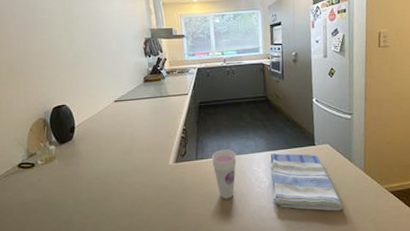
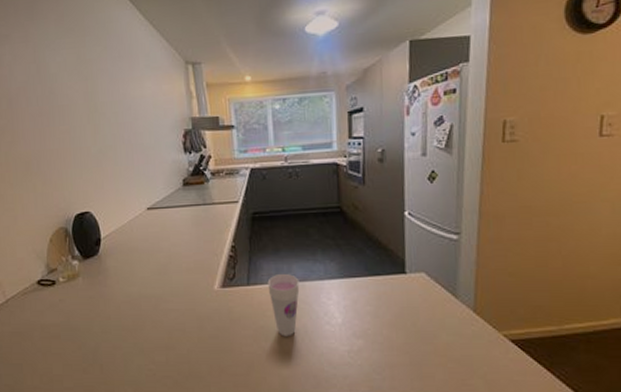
dish towel: present [270,153,343,211] -> none [344,282,442,361]

